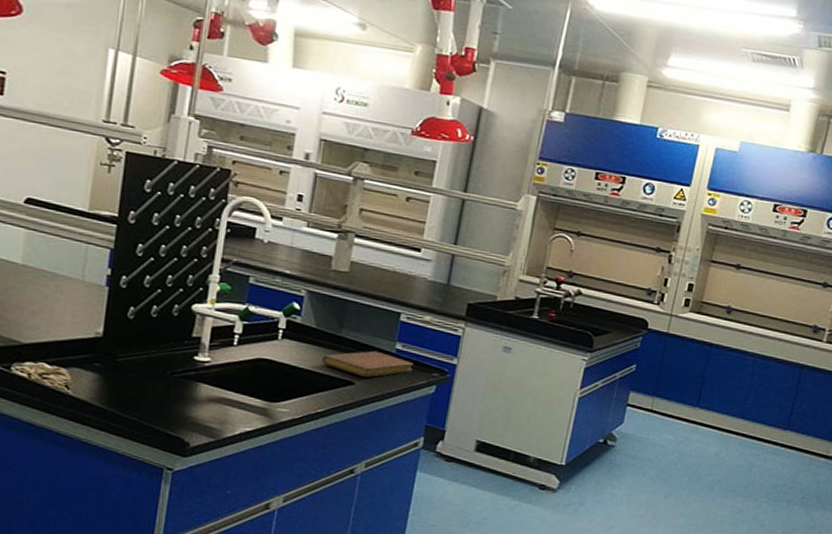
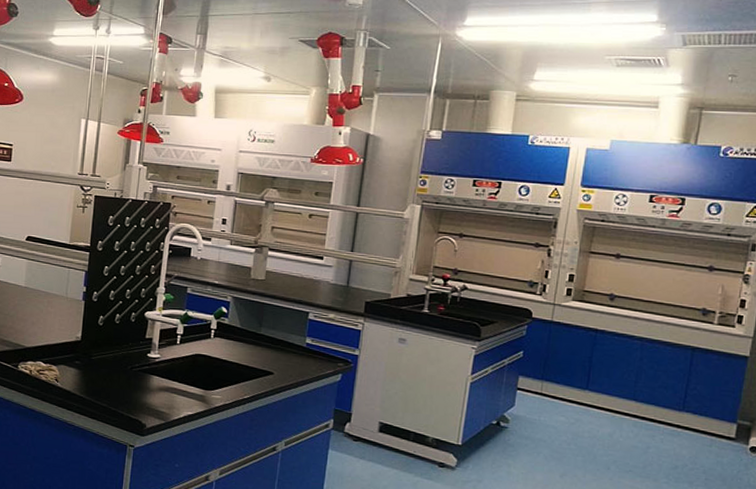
notebook: present [322,350,415,378] -> none [247,345,322,369]

